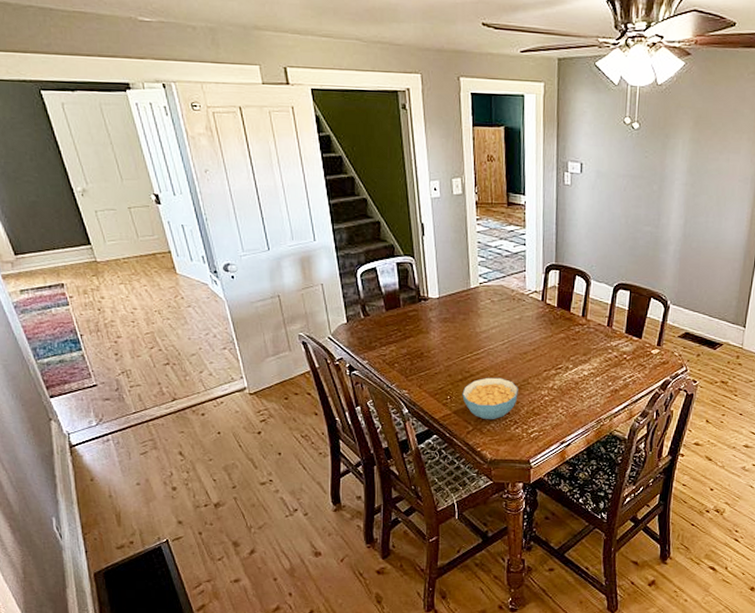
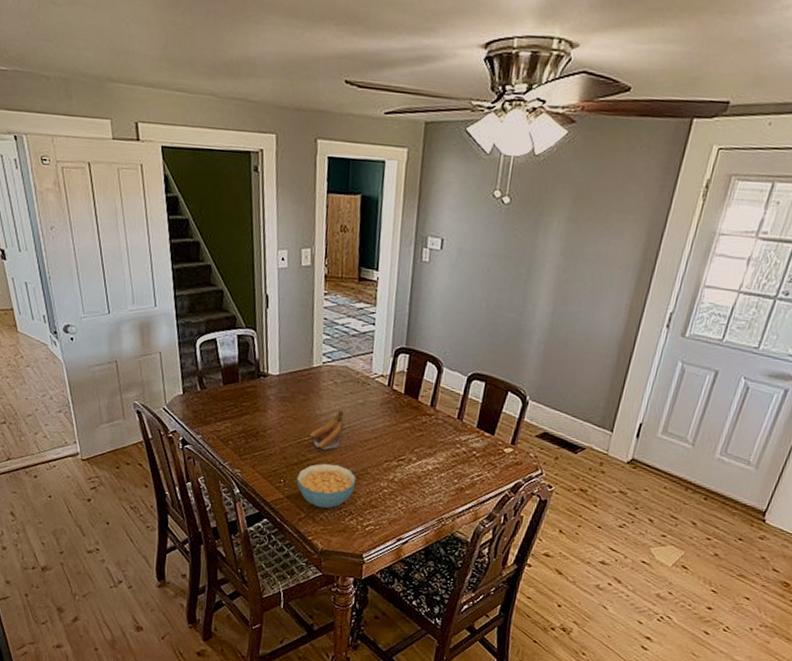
banana: none [471,327,504,365] -> present [309,411,344,450]

